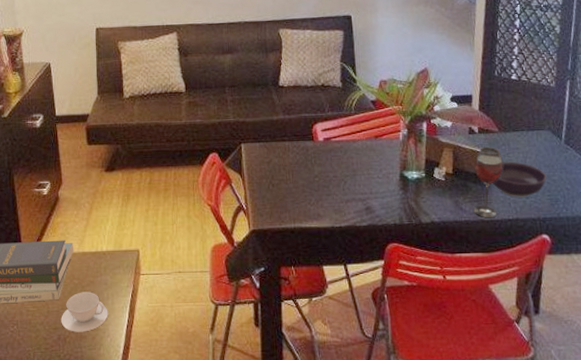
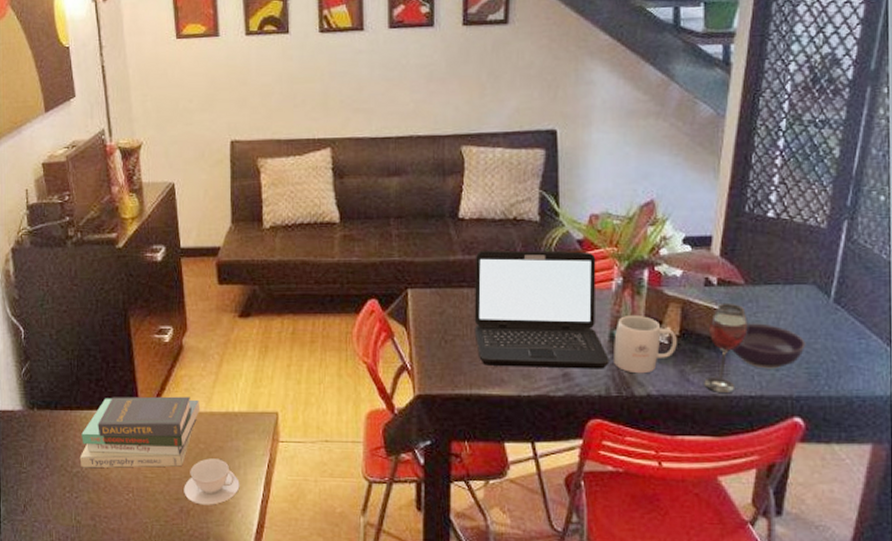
laptop: none [293,109,401,204] -> present [474,250,609,369]
mug: none [403,158,451,205] -> present [612,314,677,374]

